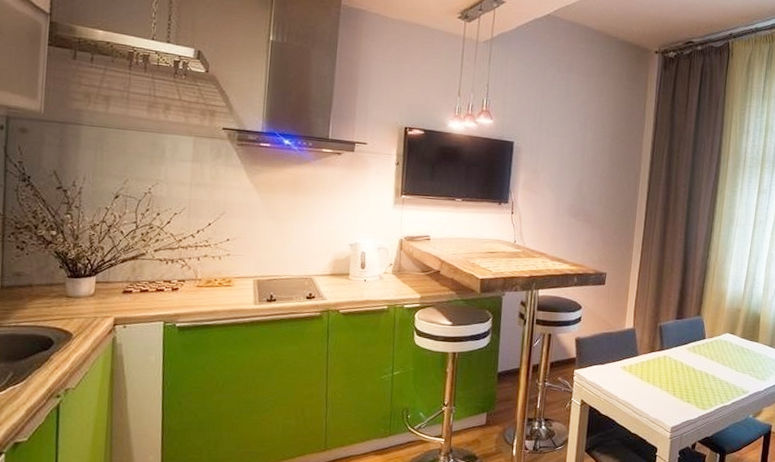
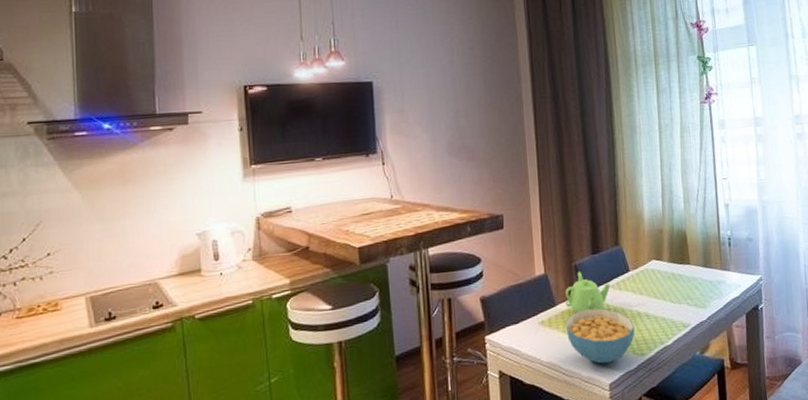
cereal bowl: none [643,363,702,411] -> present [565,308,635,364]
teapot: none [646,331,687,366] -> present [565,271,611,314]

